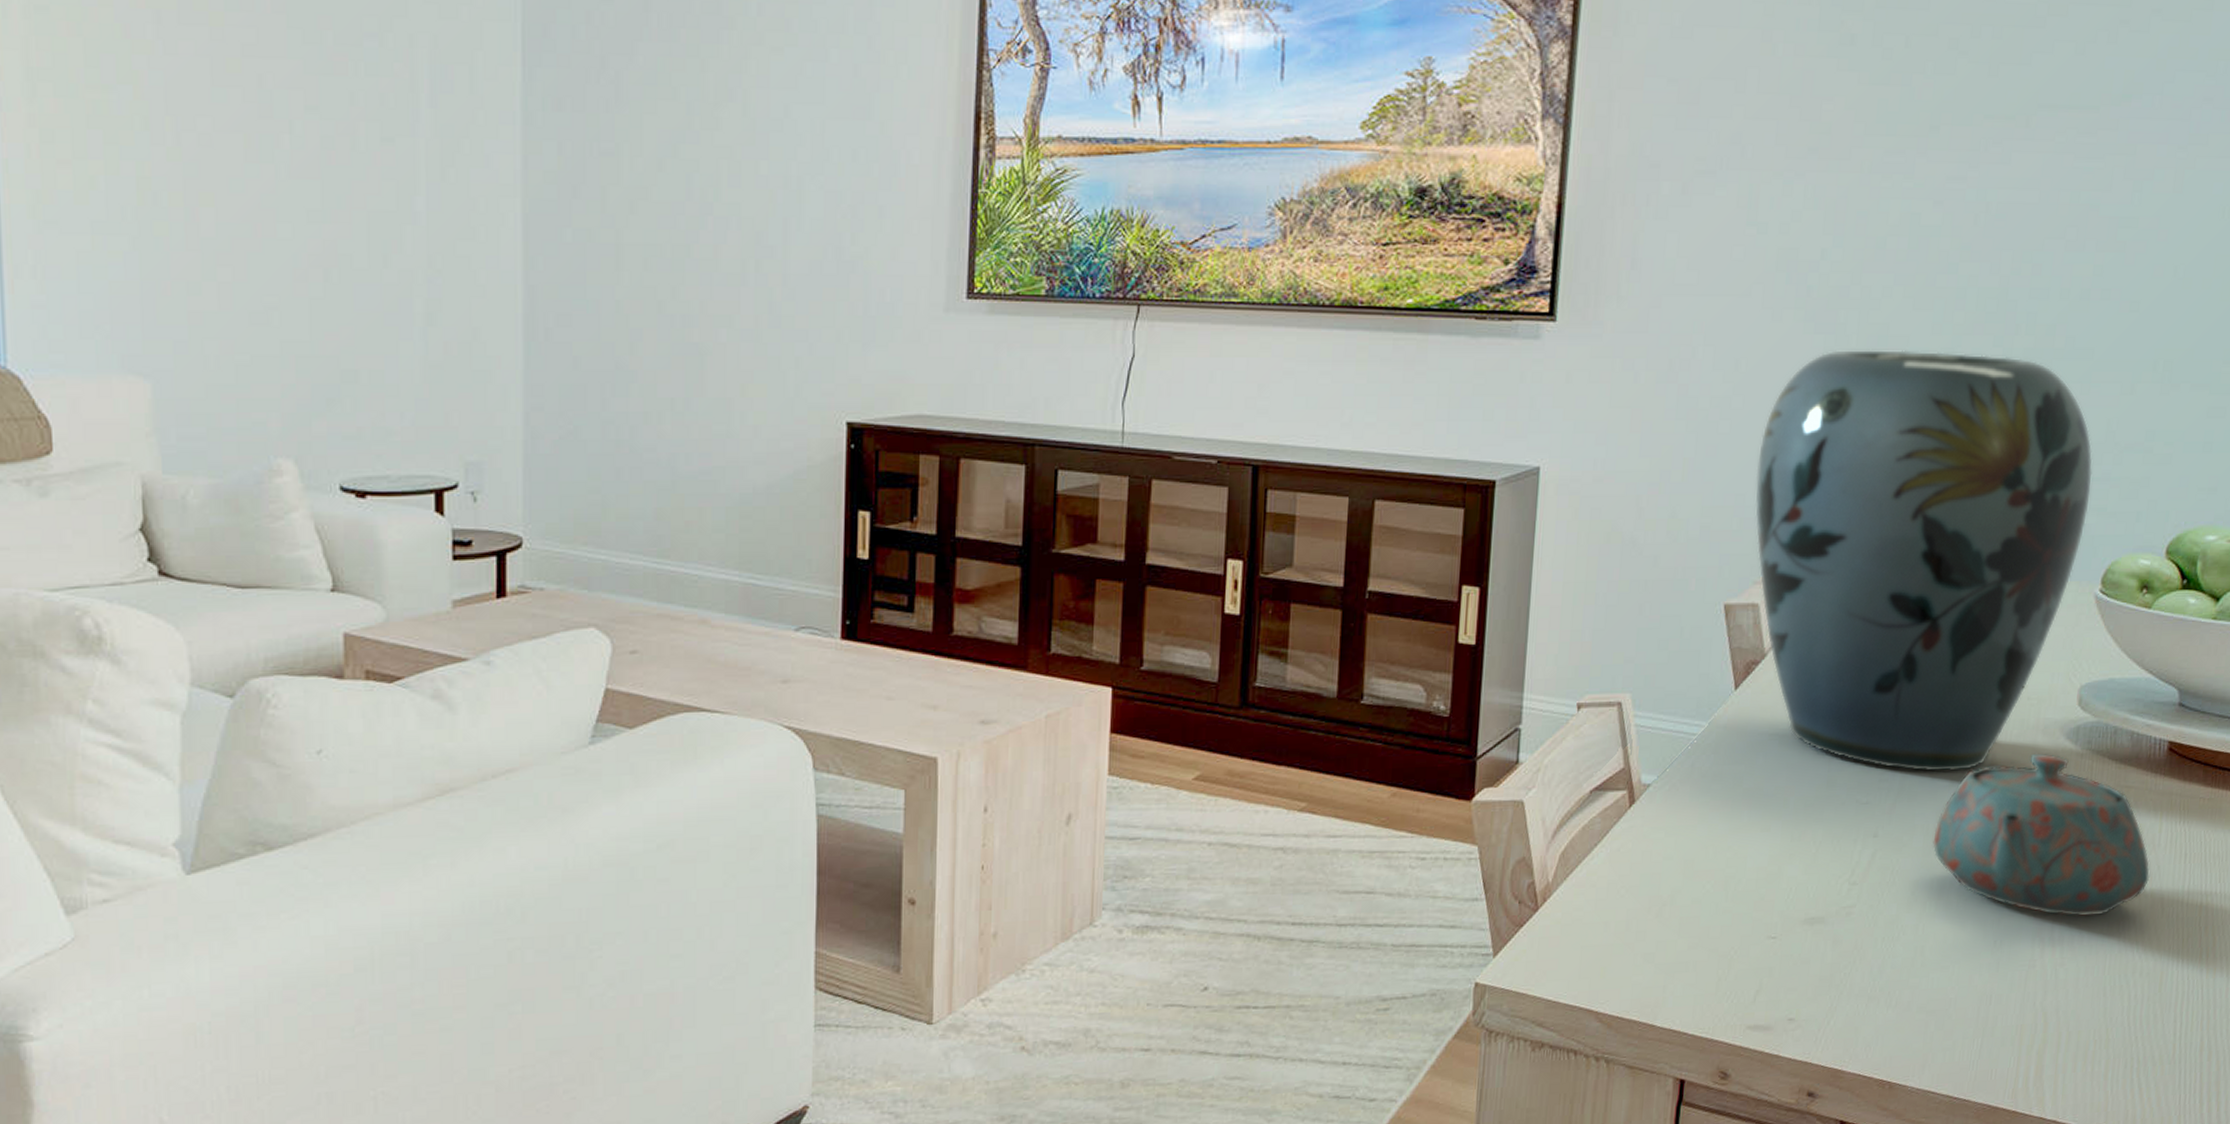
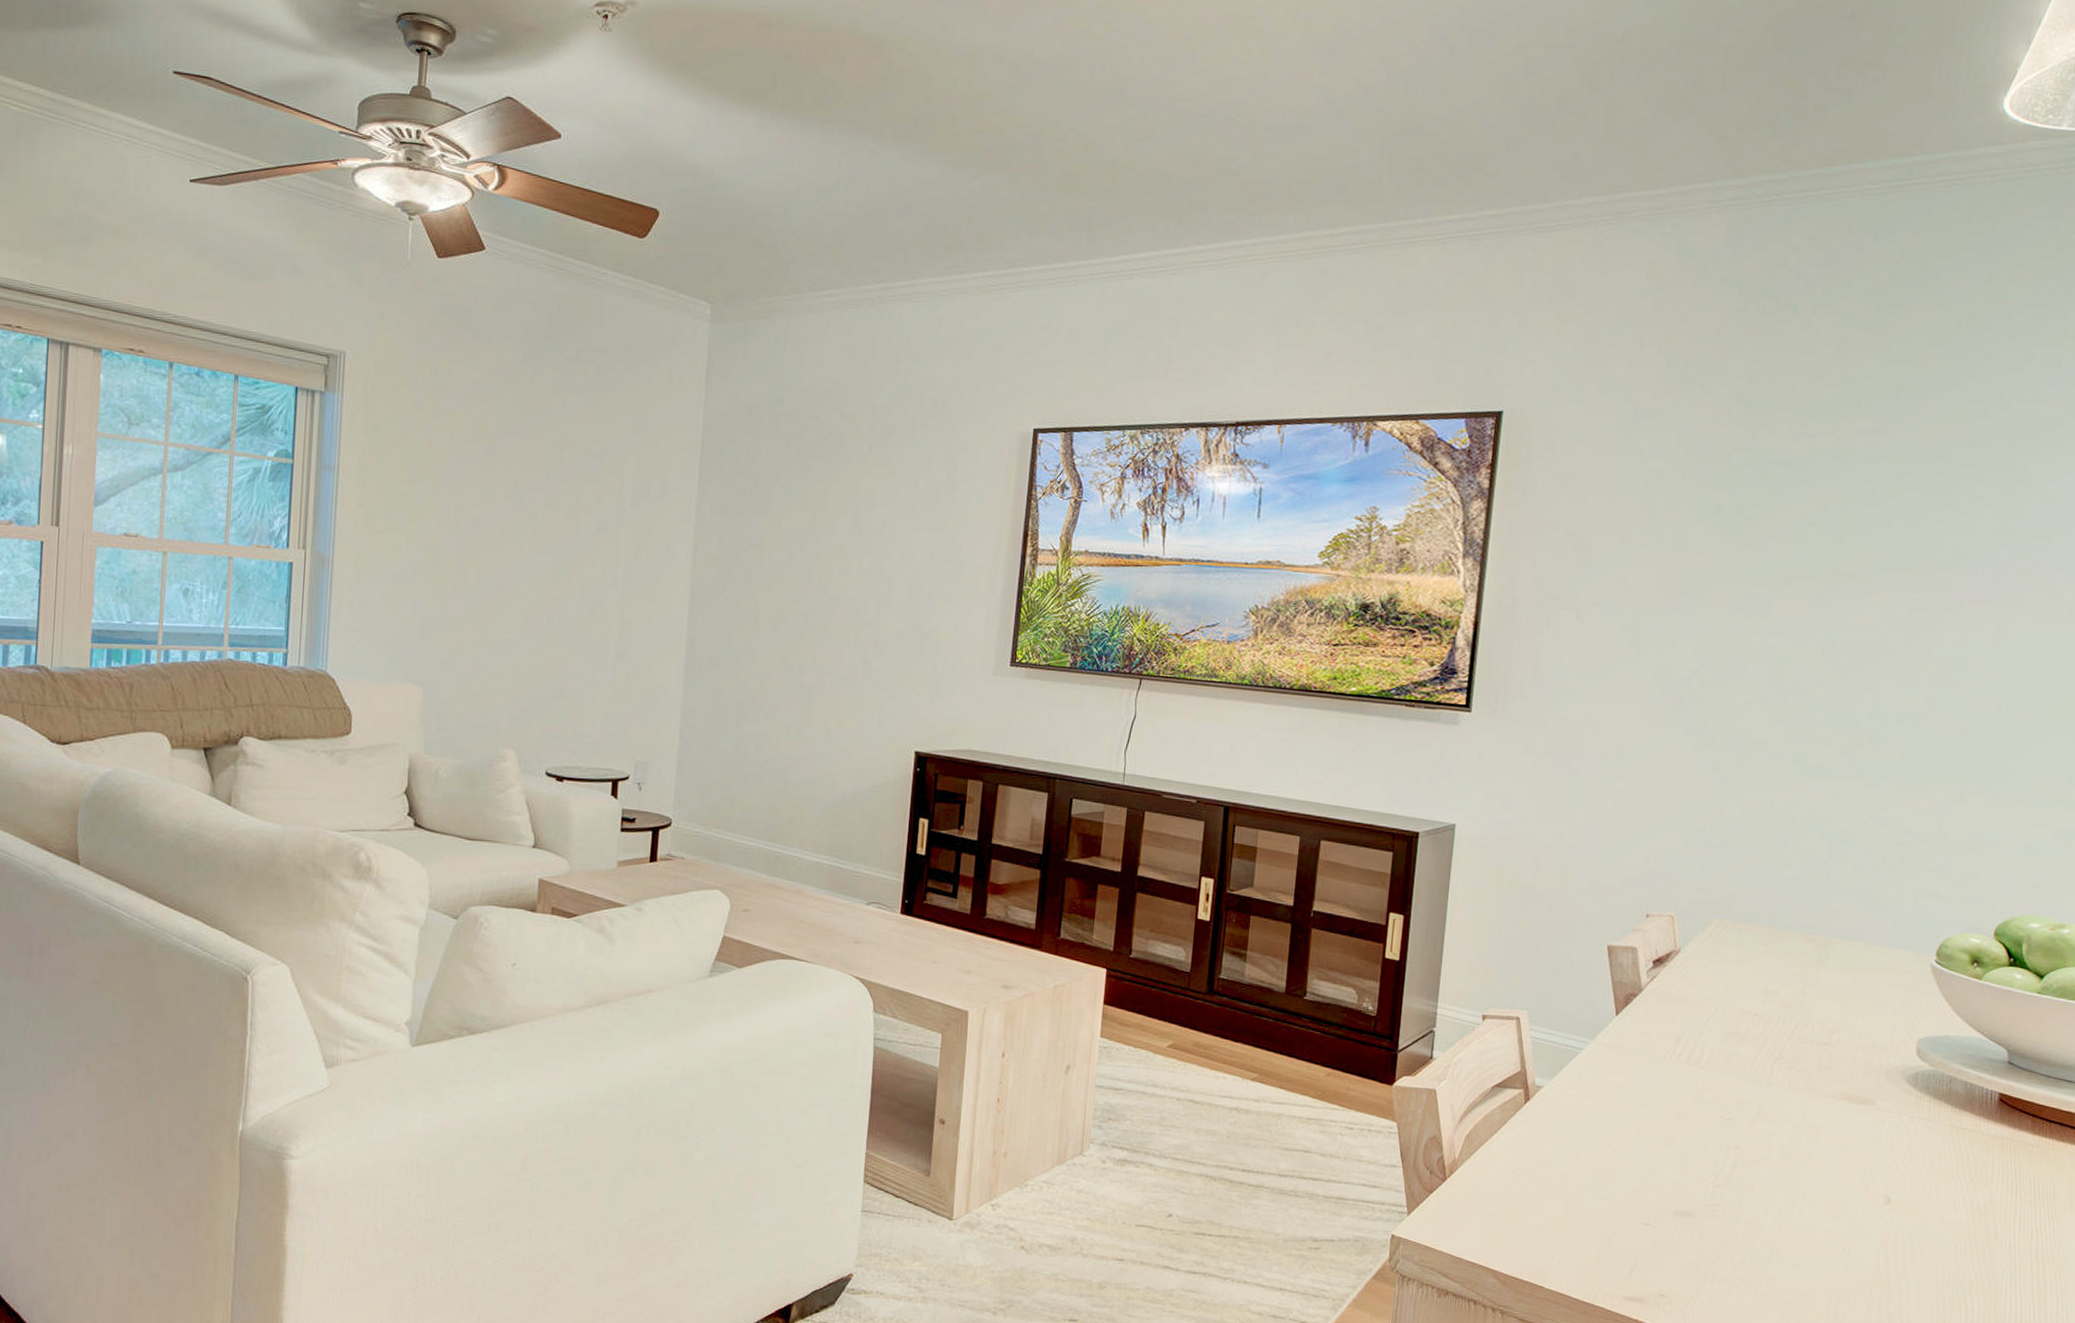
vase: present [1755,350,2093,772] -> none [1634,749,1928,1101]
teapot: present [1932,753,2150,917] -> none [1787,1092,1984,1235]

